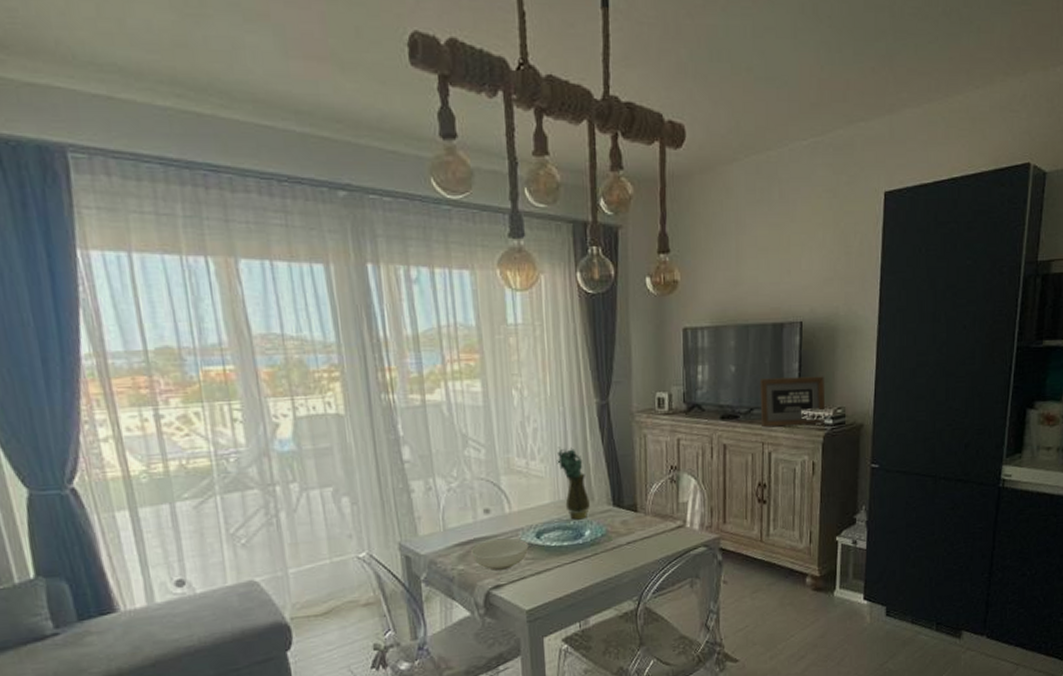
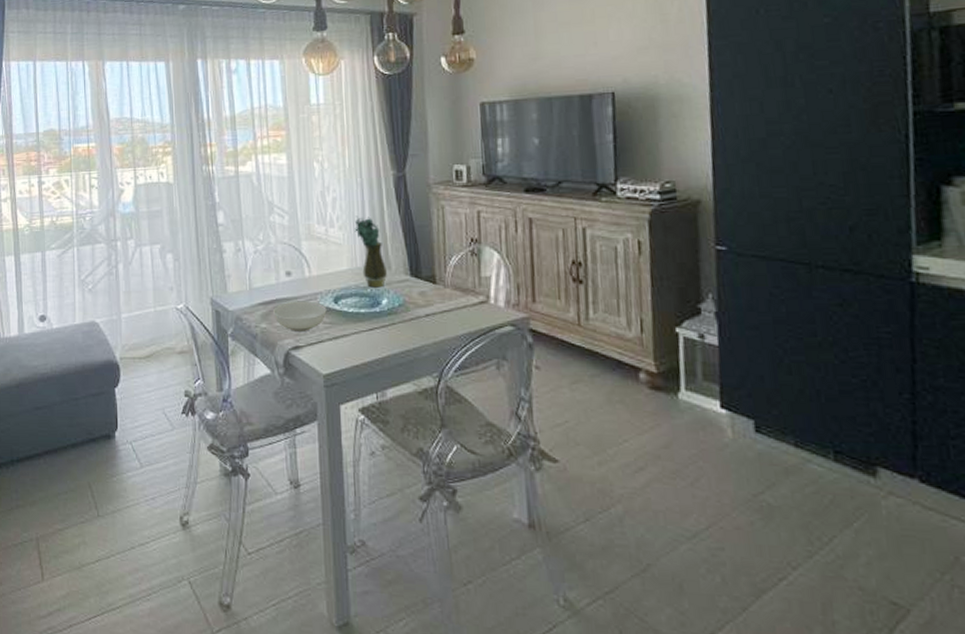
picture frame: present [759,376,826,428] -> none [567,148,652,202]

